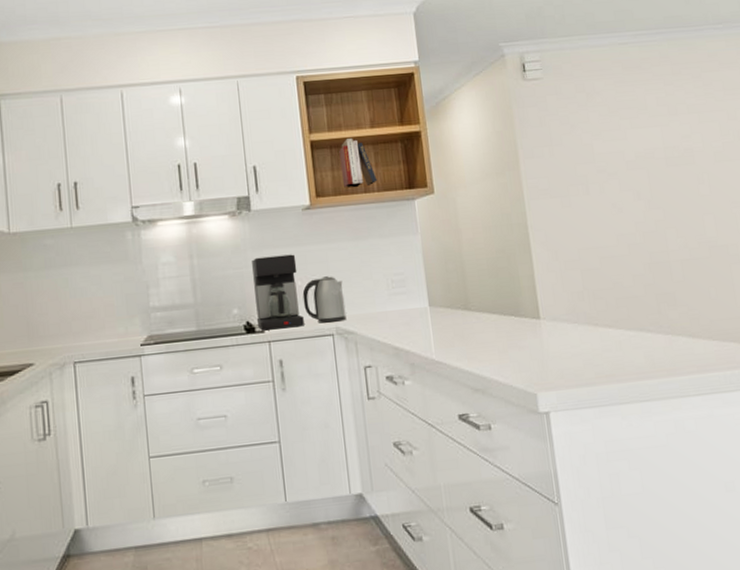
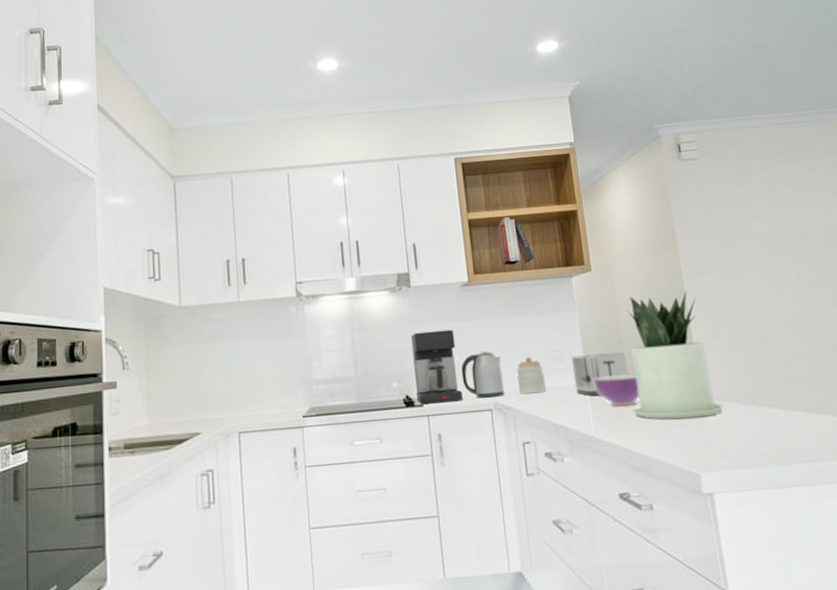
jar: none [358,280,389,319] -> present [516,356,547,395]
toaster: none [413,275,470,320] -> present [571,352,629,397]
bowl: none [434,297,481,330] -> present [592,374,640,407]
planter: none [468,213,561,342] -> present [626,291,724,420]

